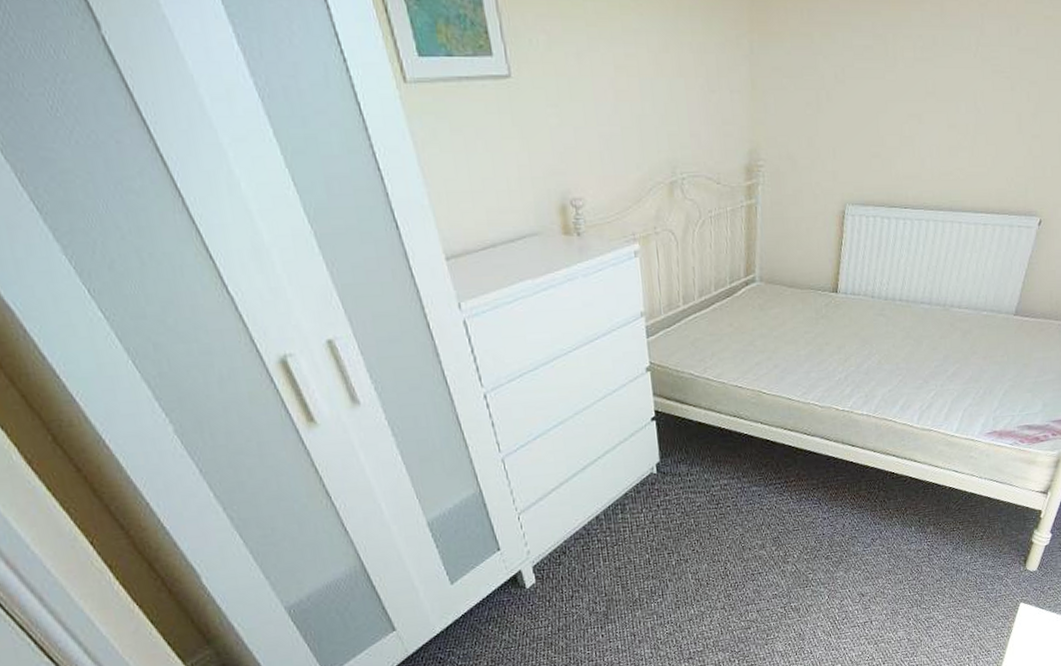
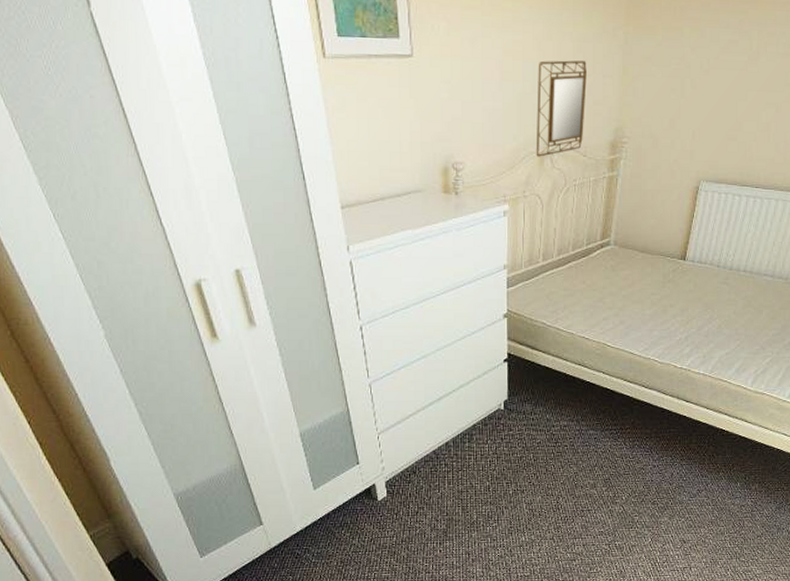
home mirror: none [656,75,715,187] -> present [536,60,587,157]

